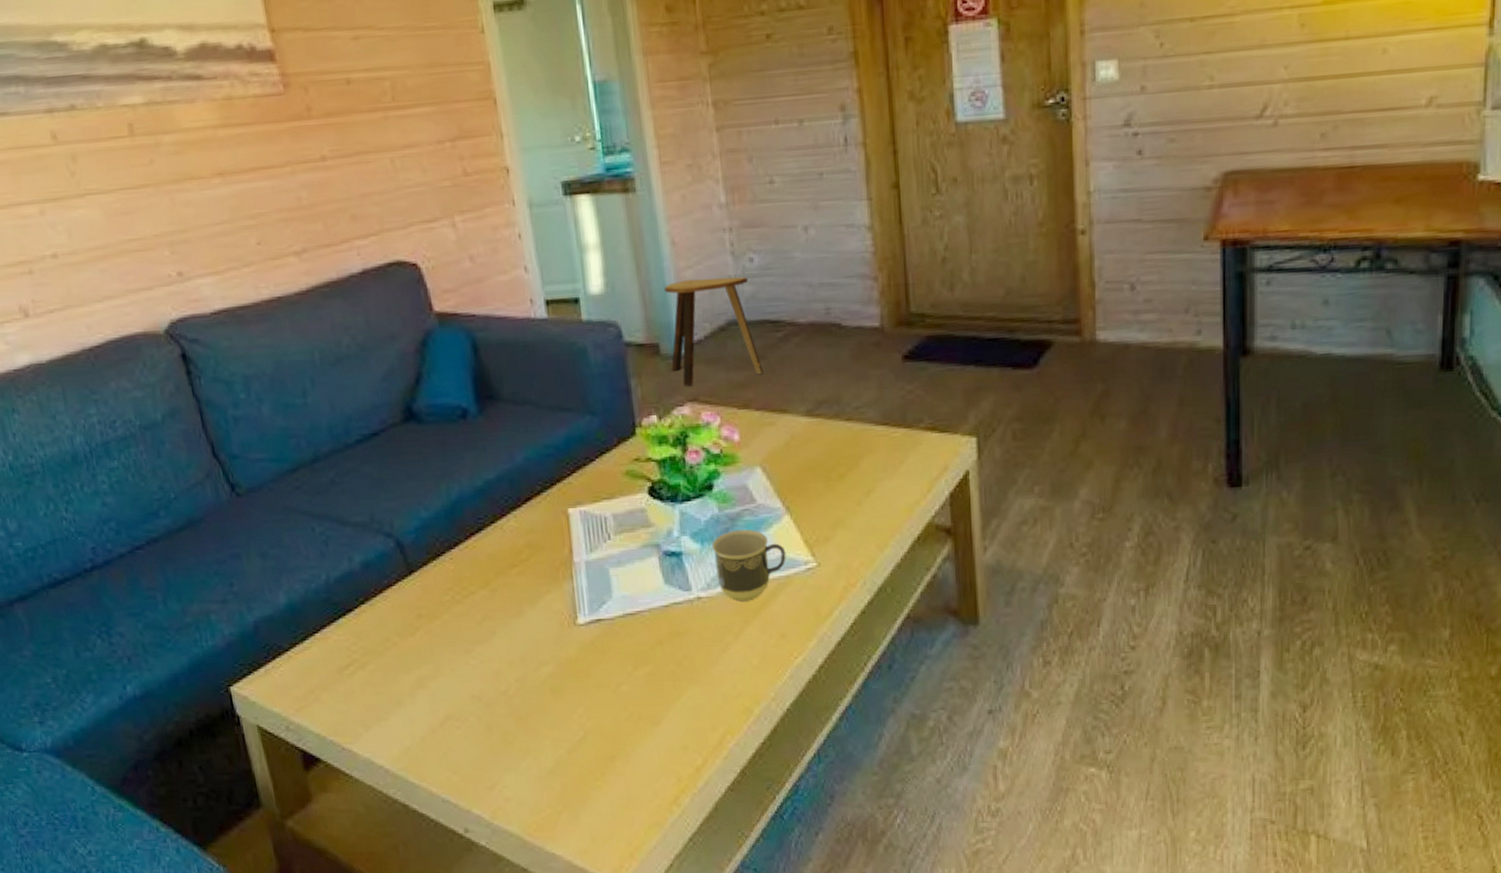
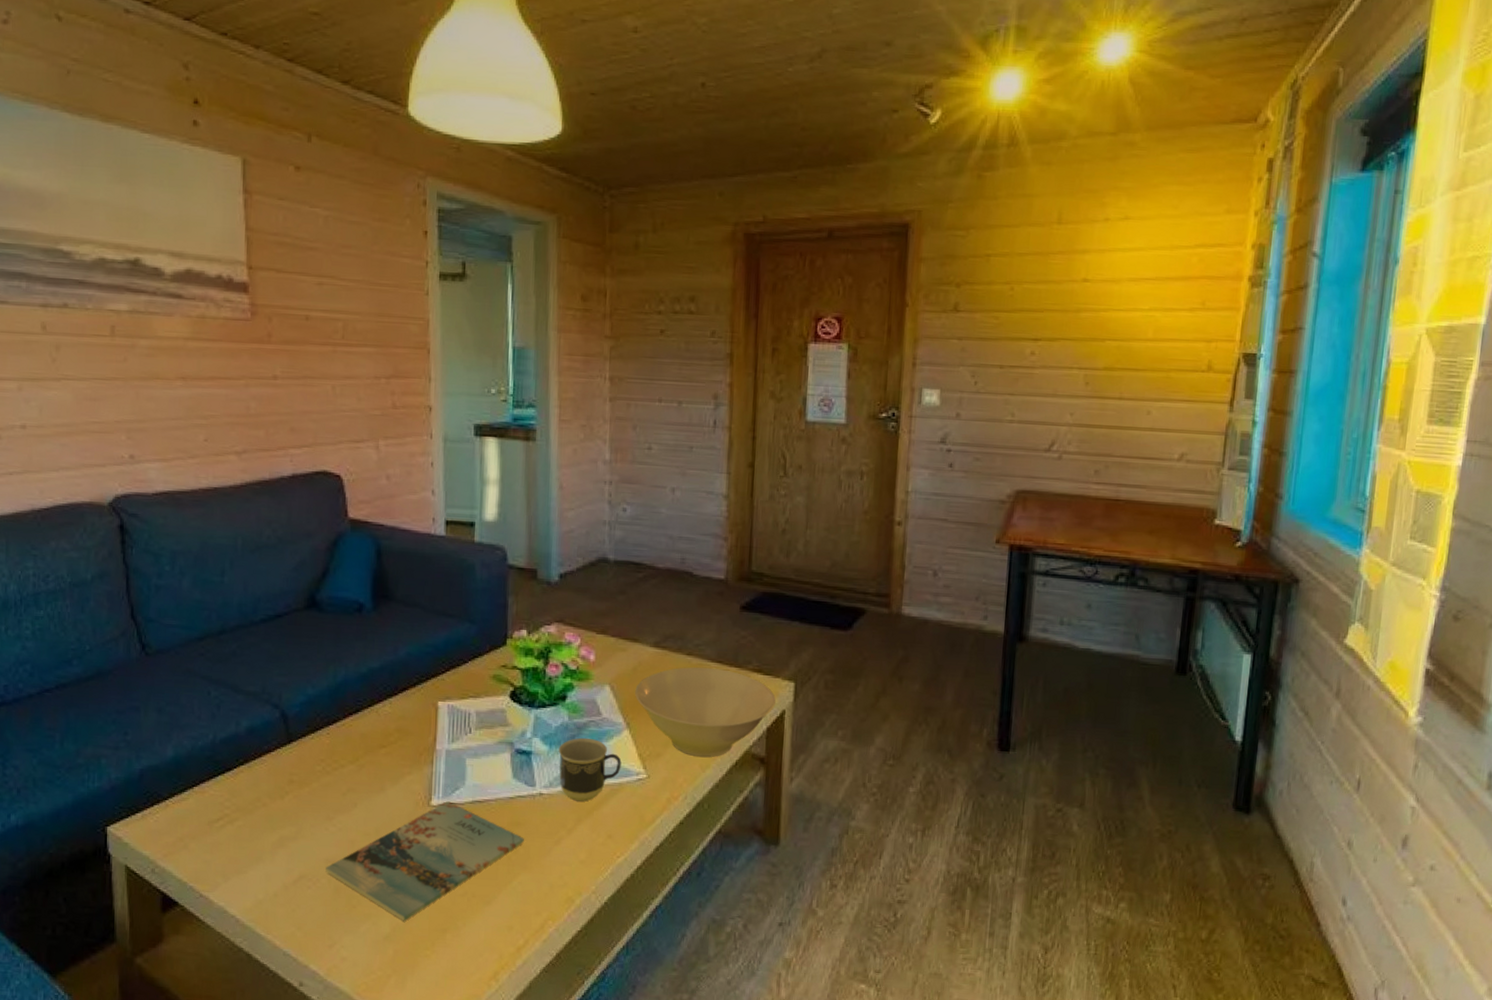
magazine: none [472,618,687,753] -> present [325,801,524,922]
stool: present [664,277,763,386] -> none [545,519,622,608]
bowl: none [791,431,956,536] -> present [635,666,776,758]

